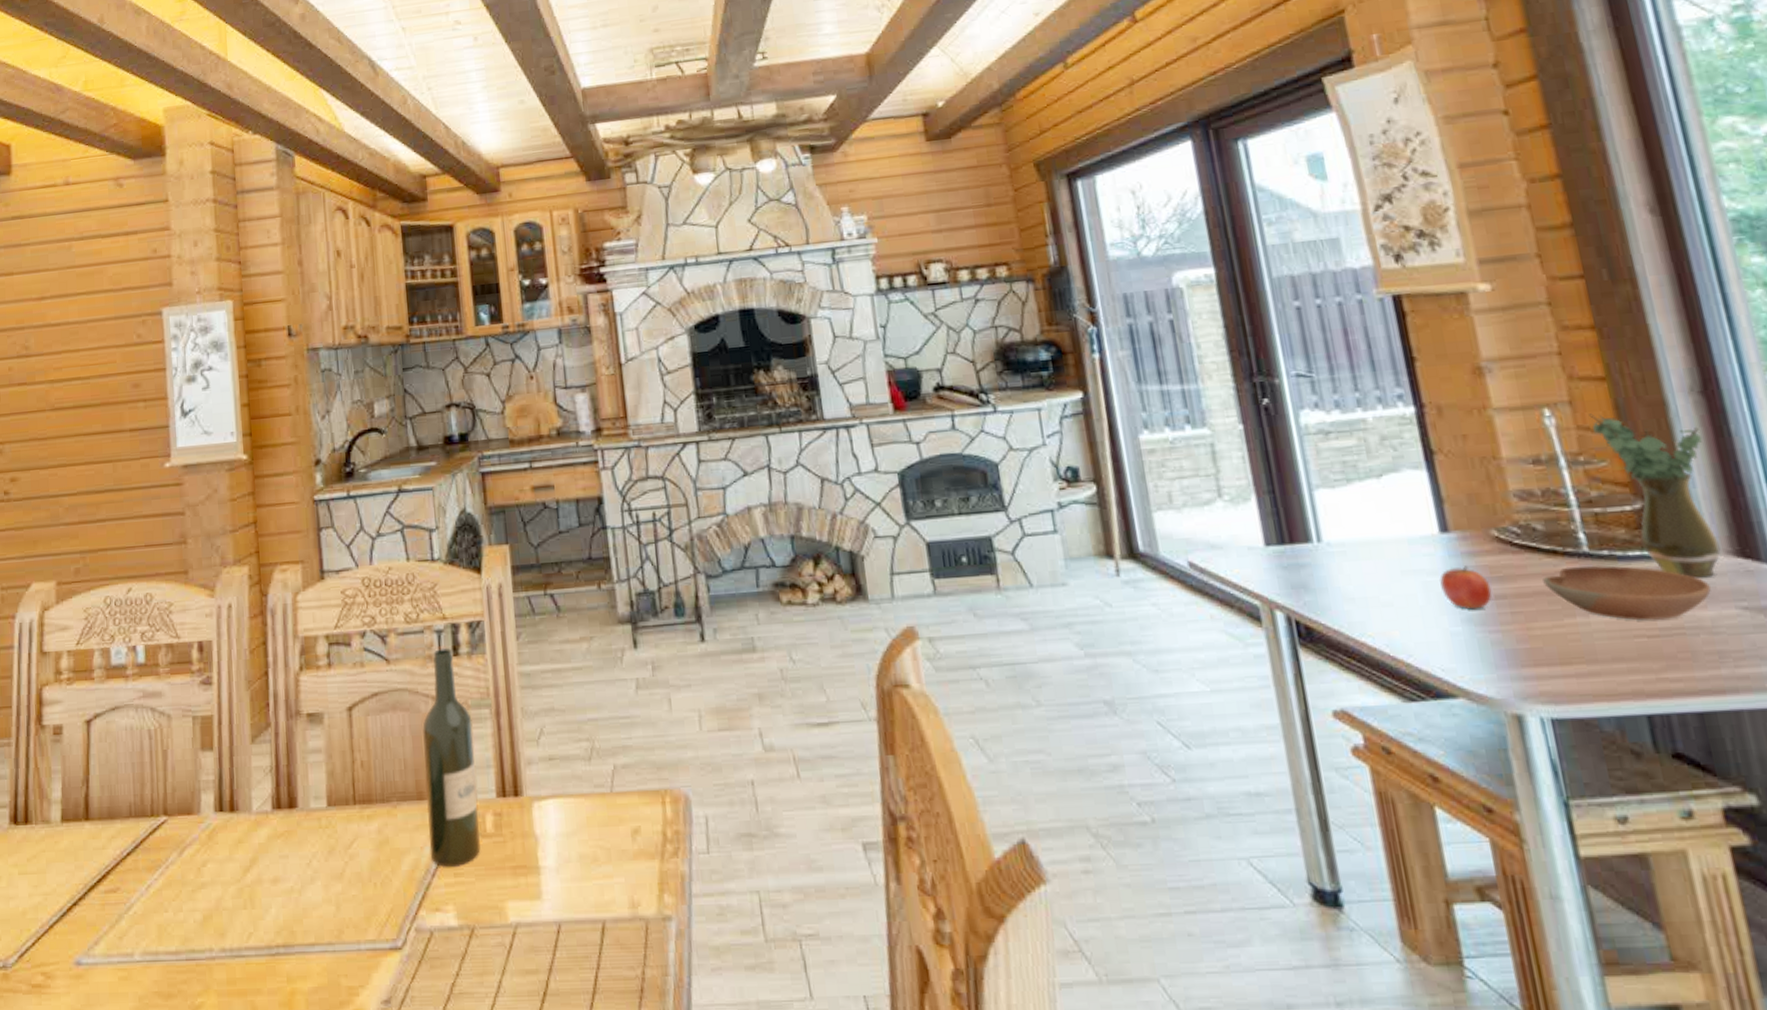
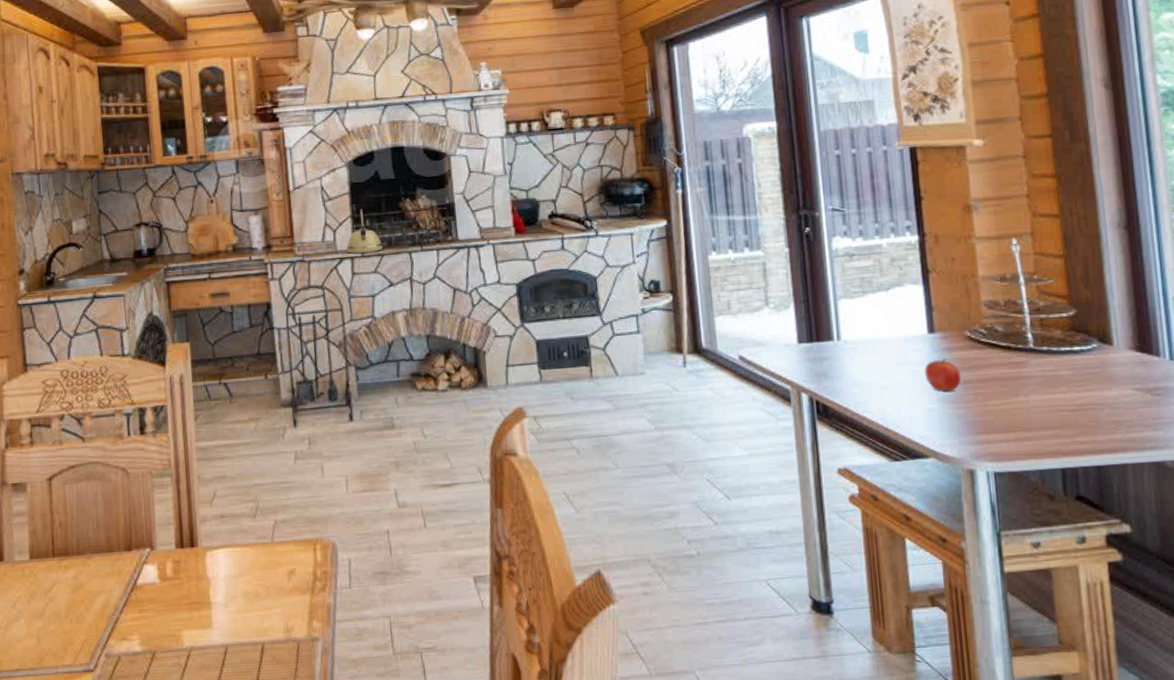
wine bottle: present [422,647,481,867] -> none [113,427,161,605]
kettle: none [689,383,734,438] -> present [346,209,384,254]
bowl: present [1542,565,1711,620] -> none [999,358,1116,399]
vase: present [1589,413,1721,578] -> none [1044,242,1126,367]

